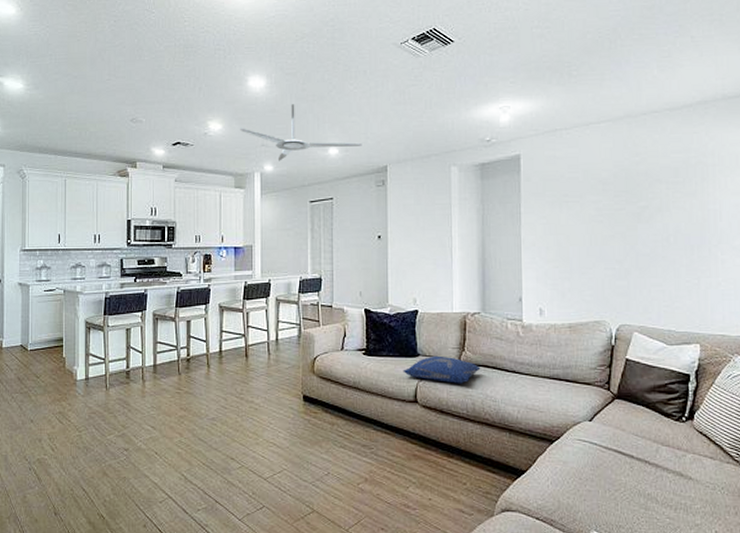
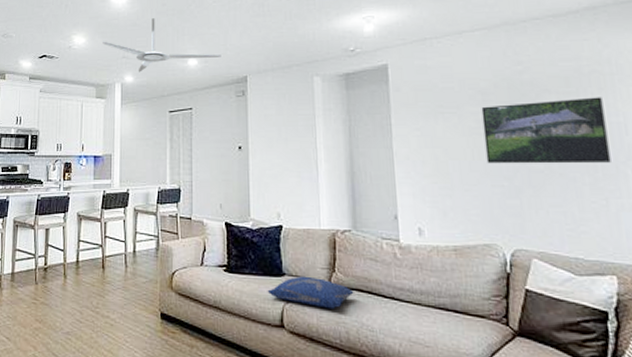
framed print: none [601,186,705,249] -> present [481,97,611,164]

